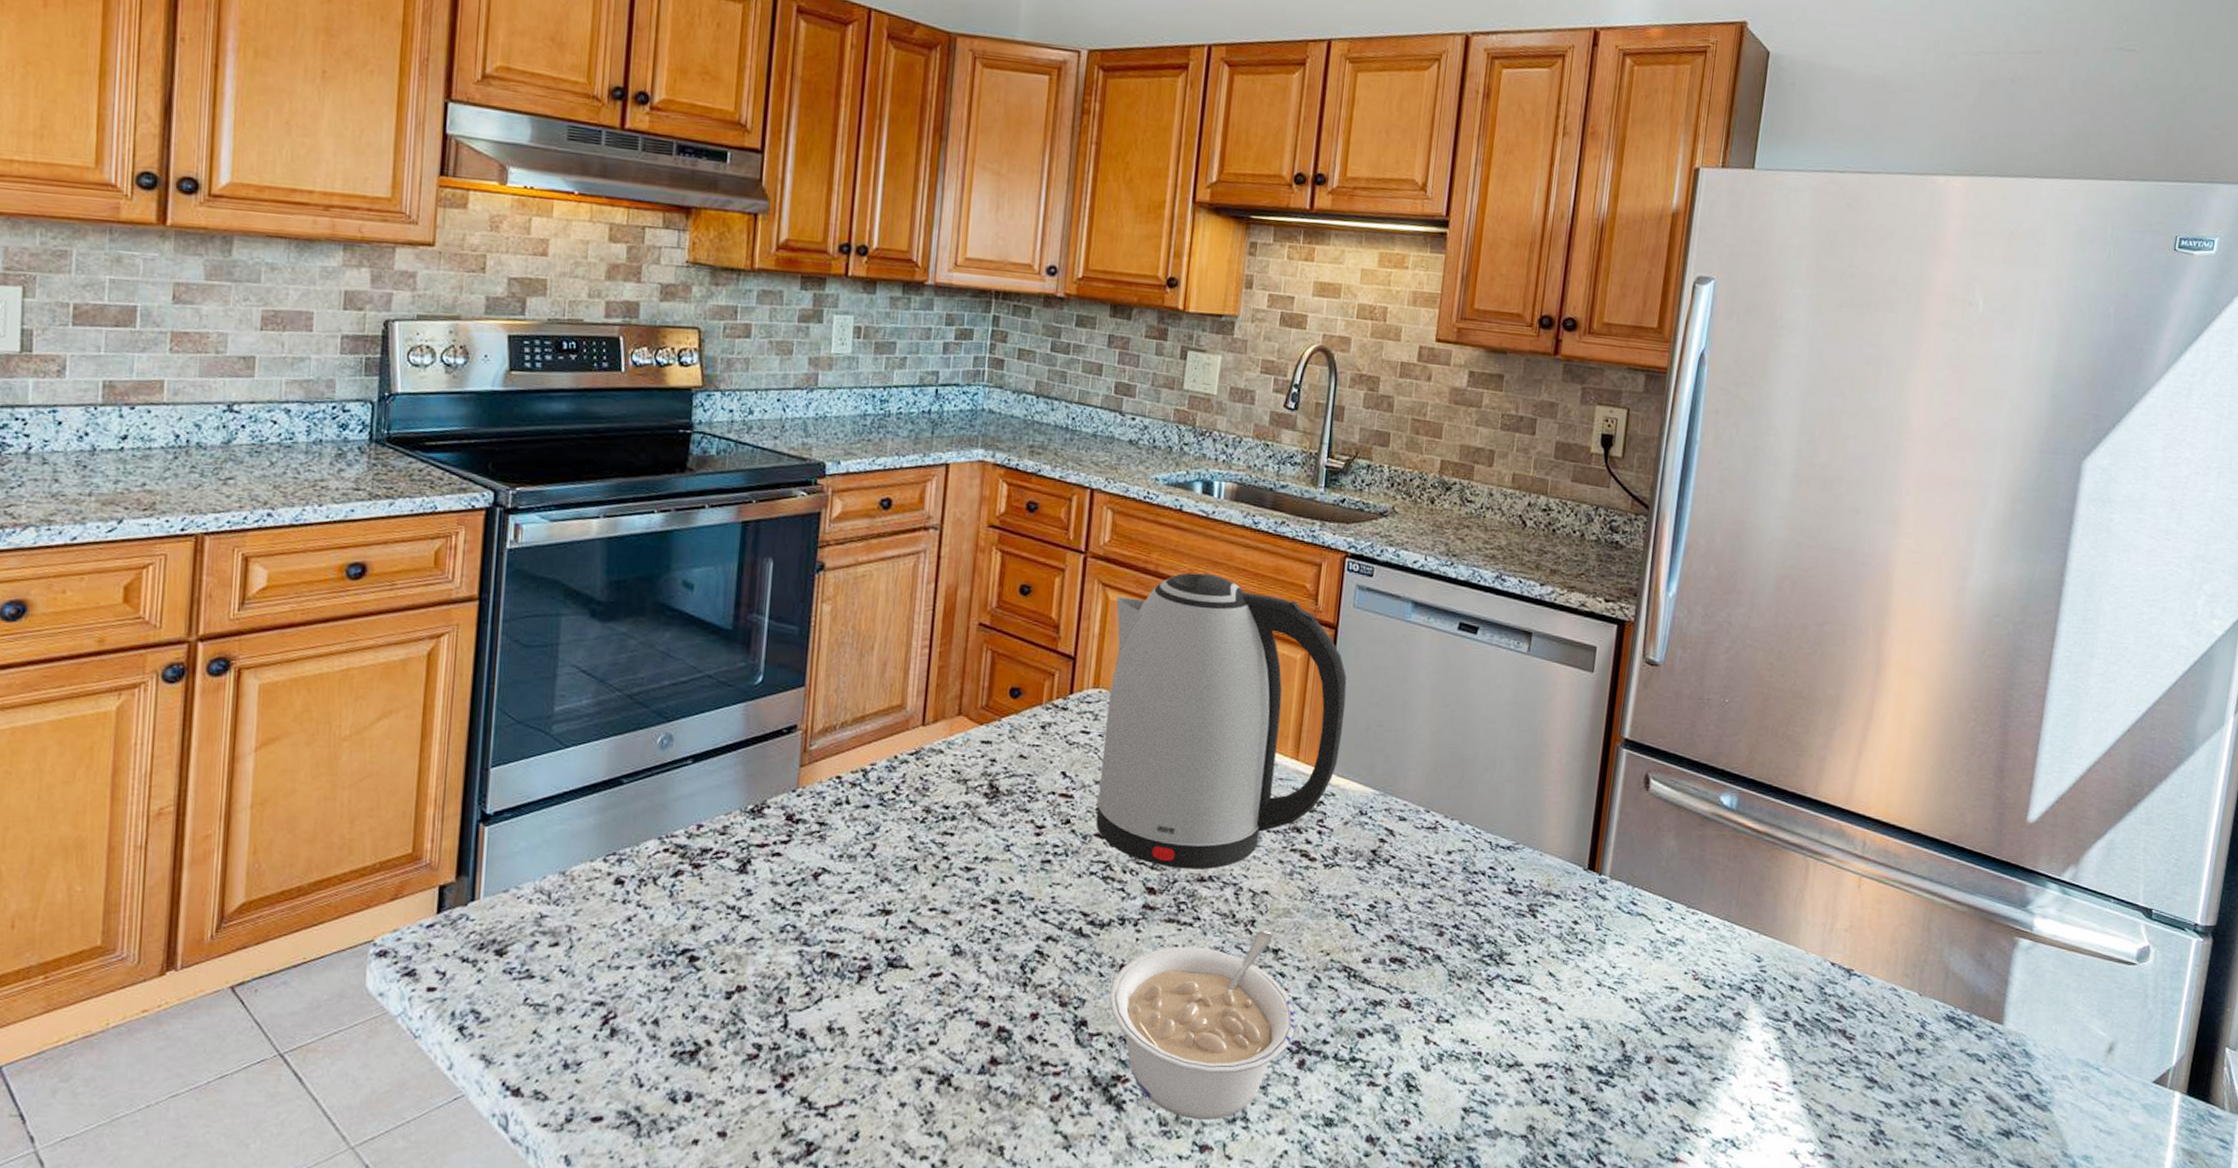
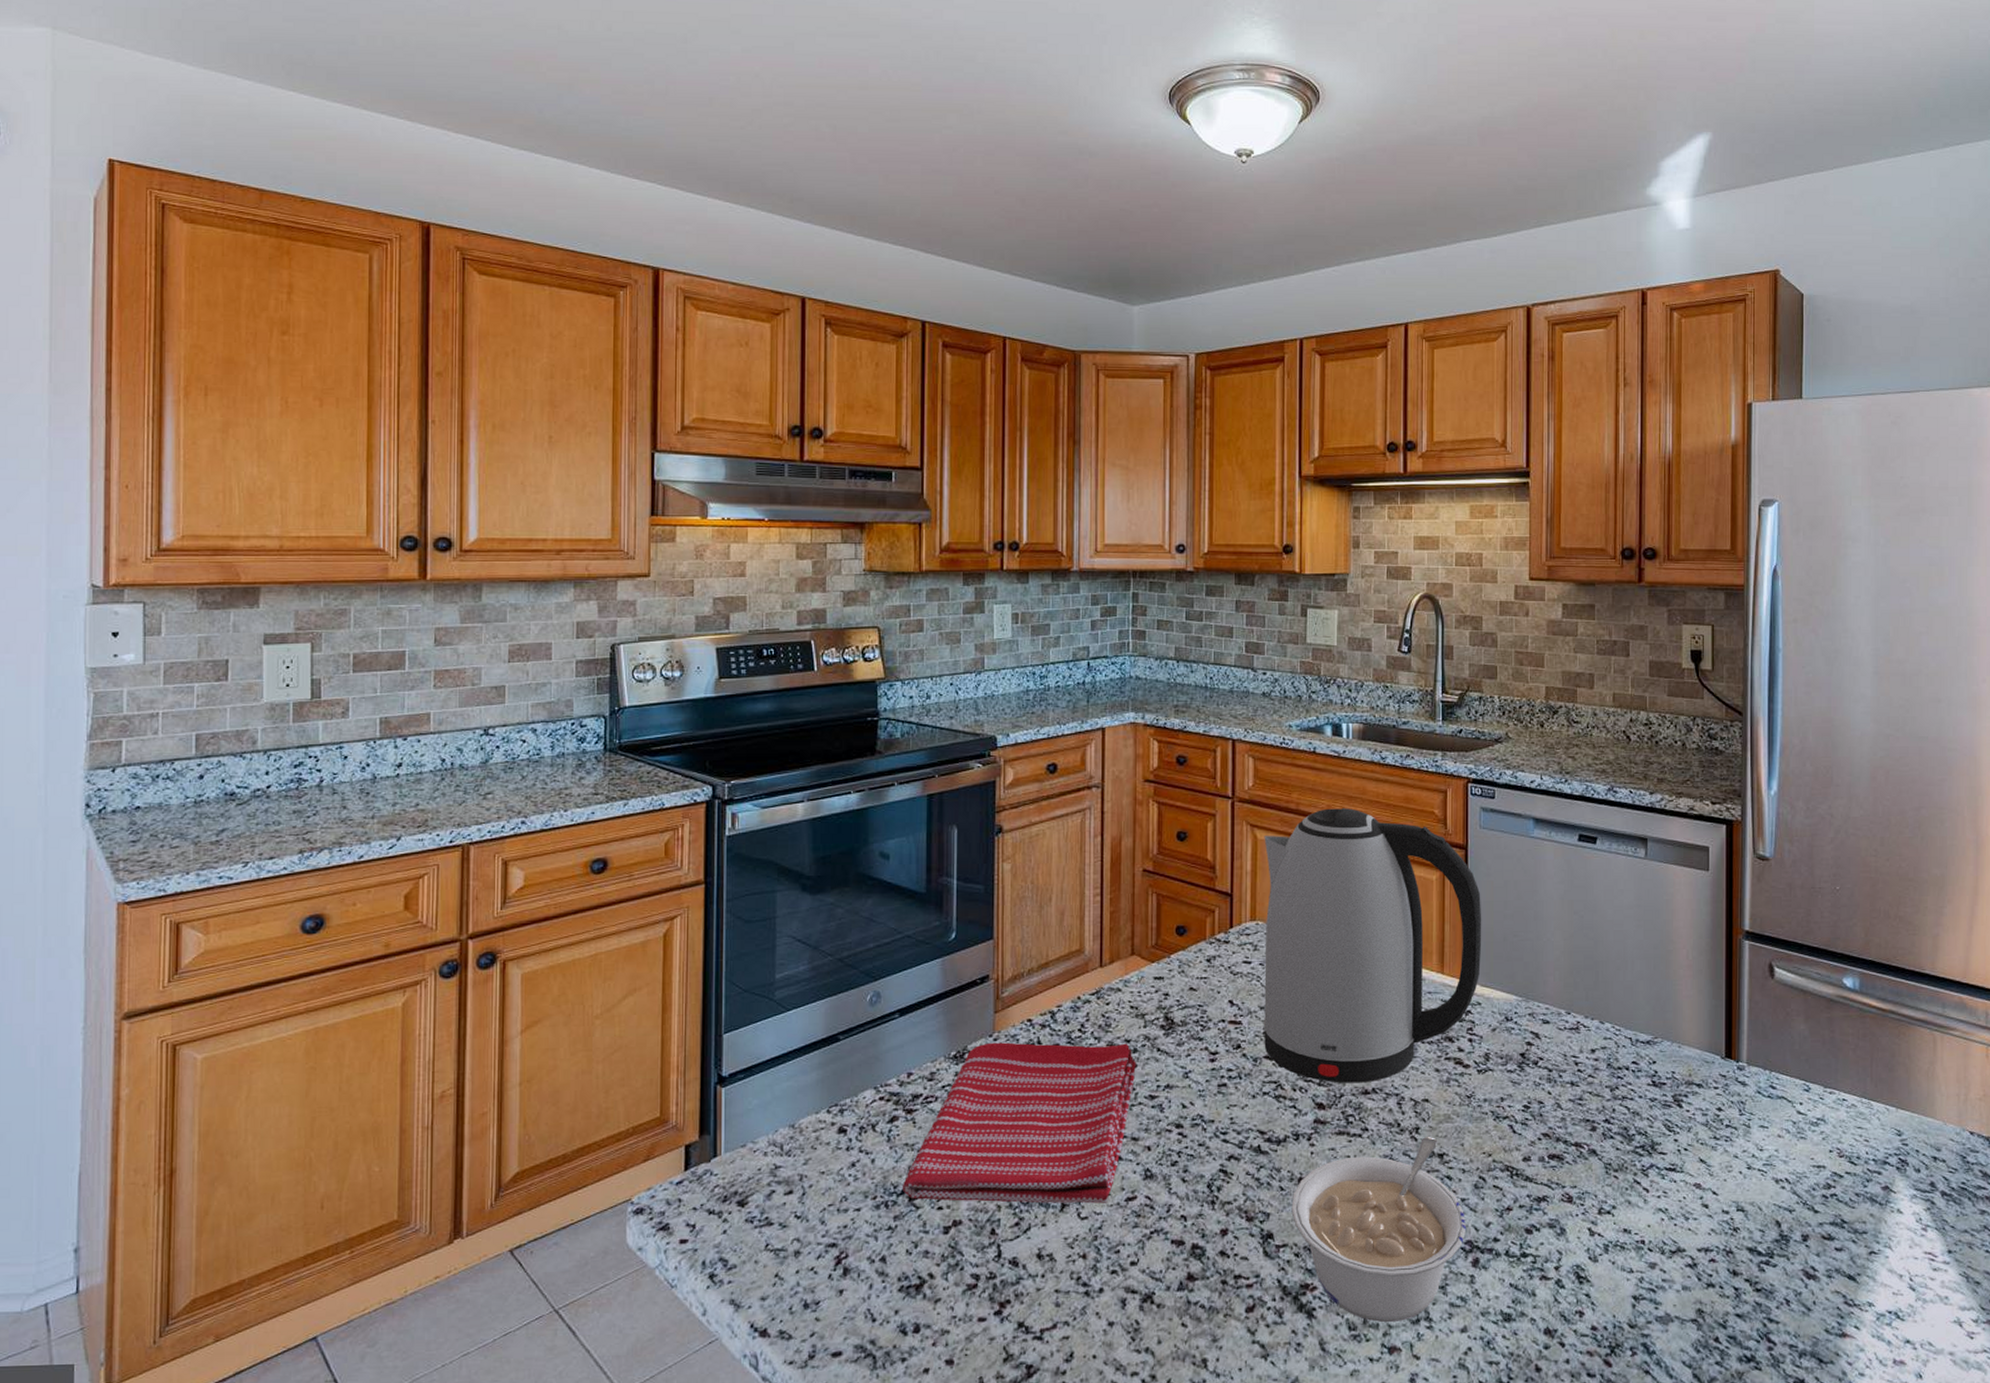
dish towel: none [682,798,954,978] -> present [902,1042,1136,1204]

